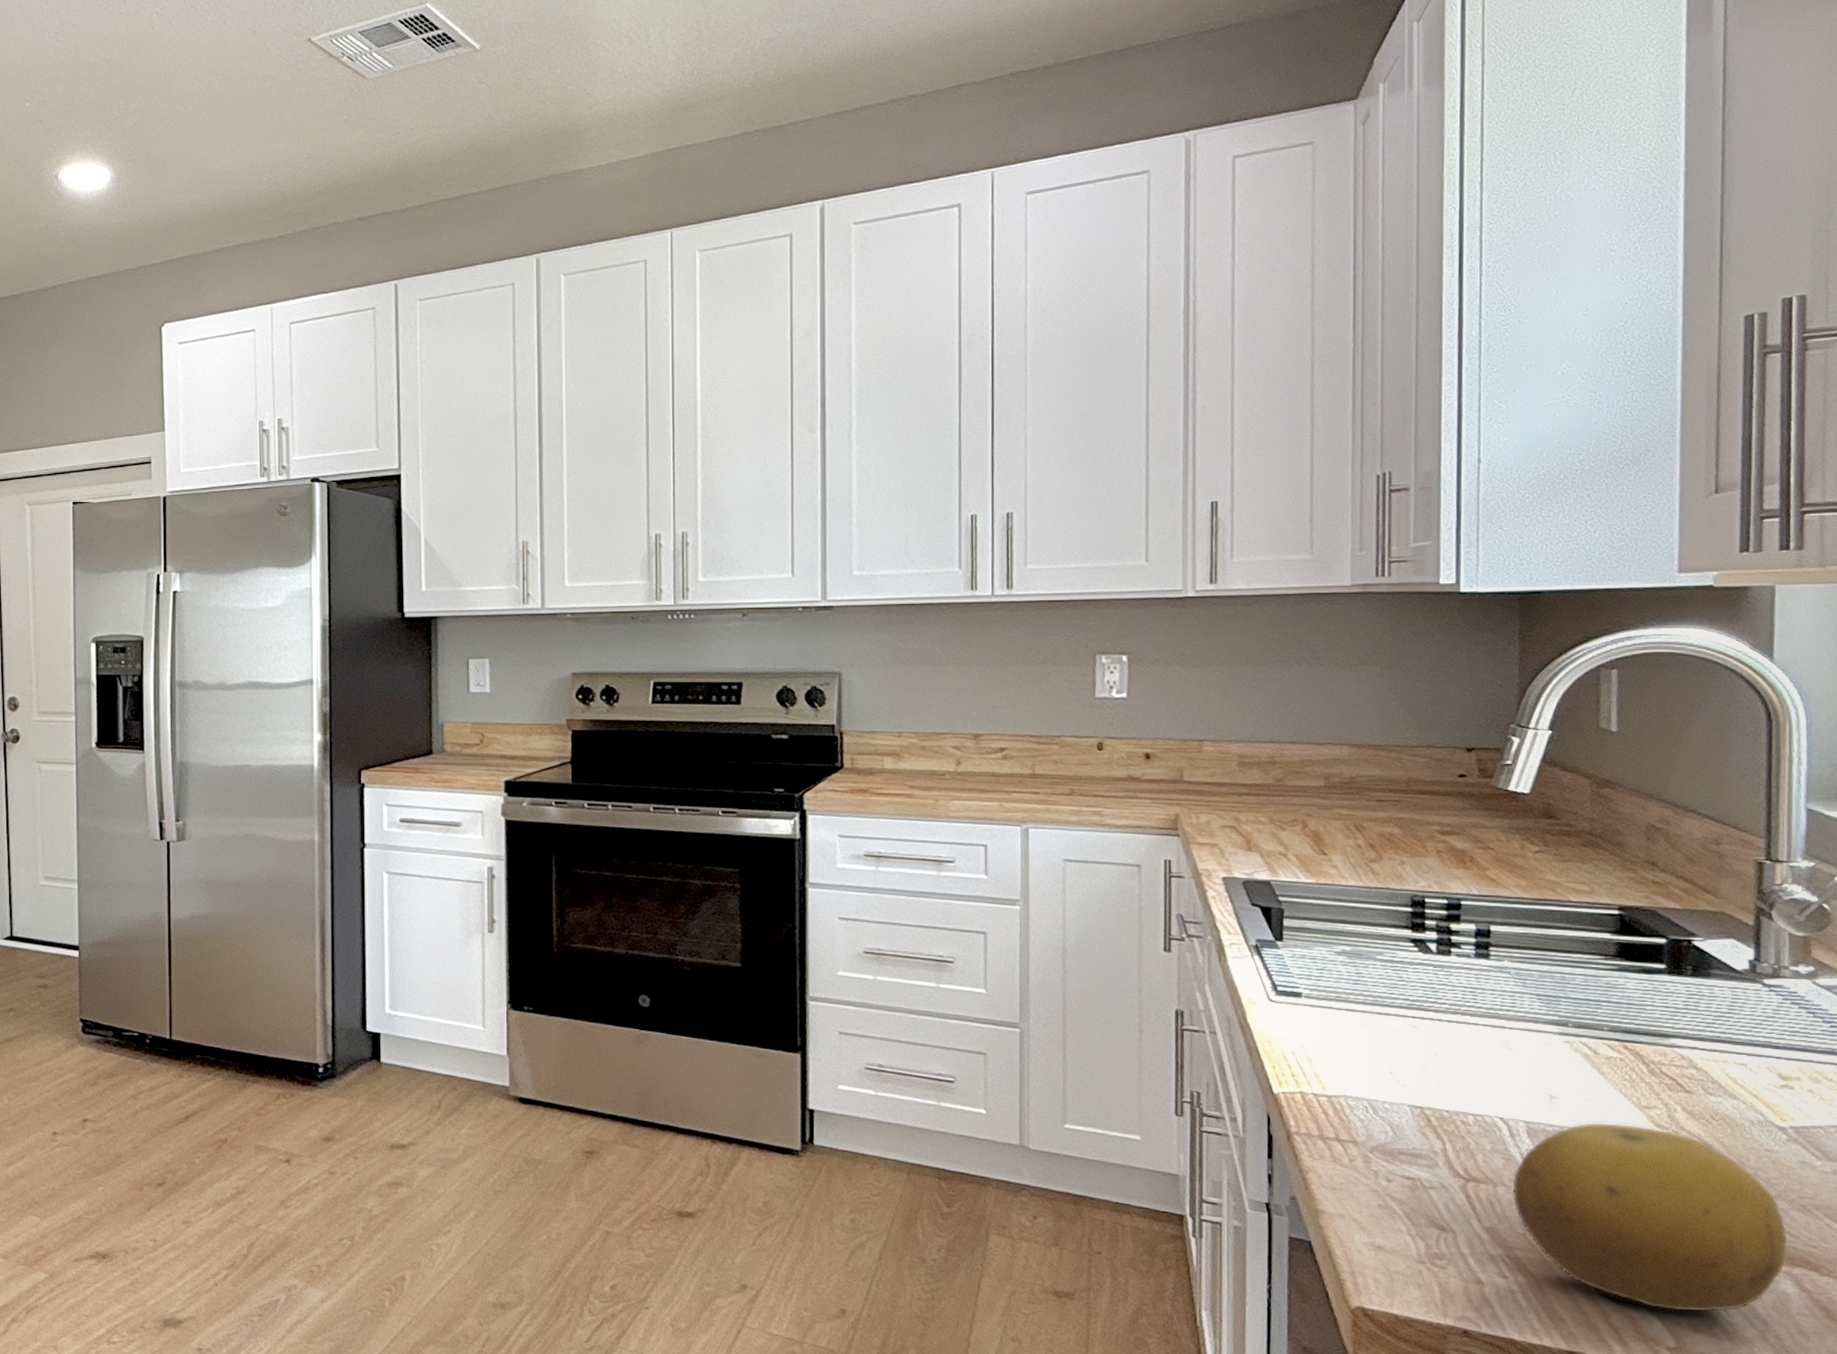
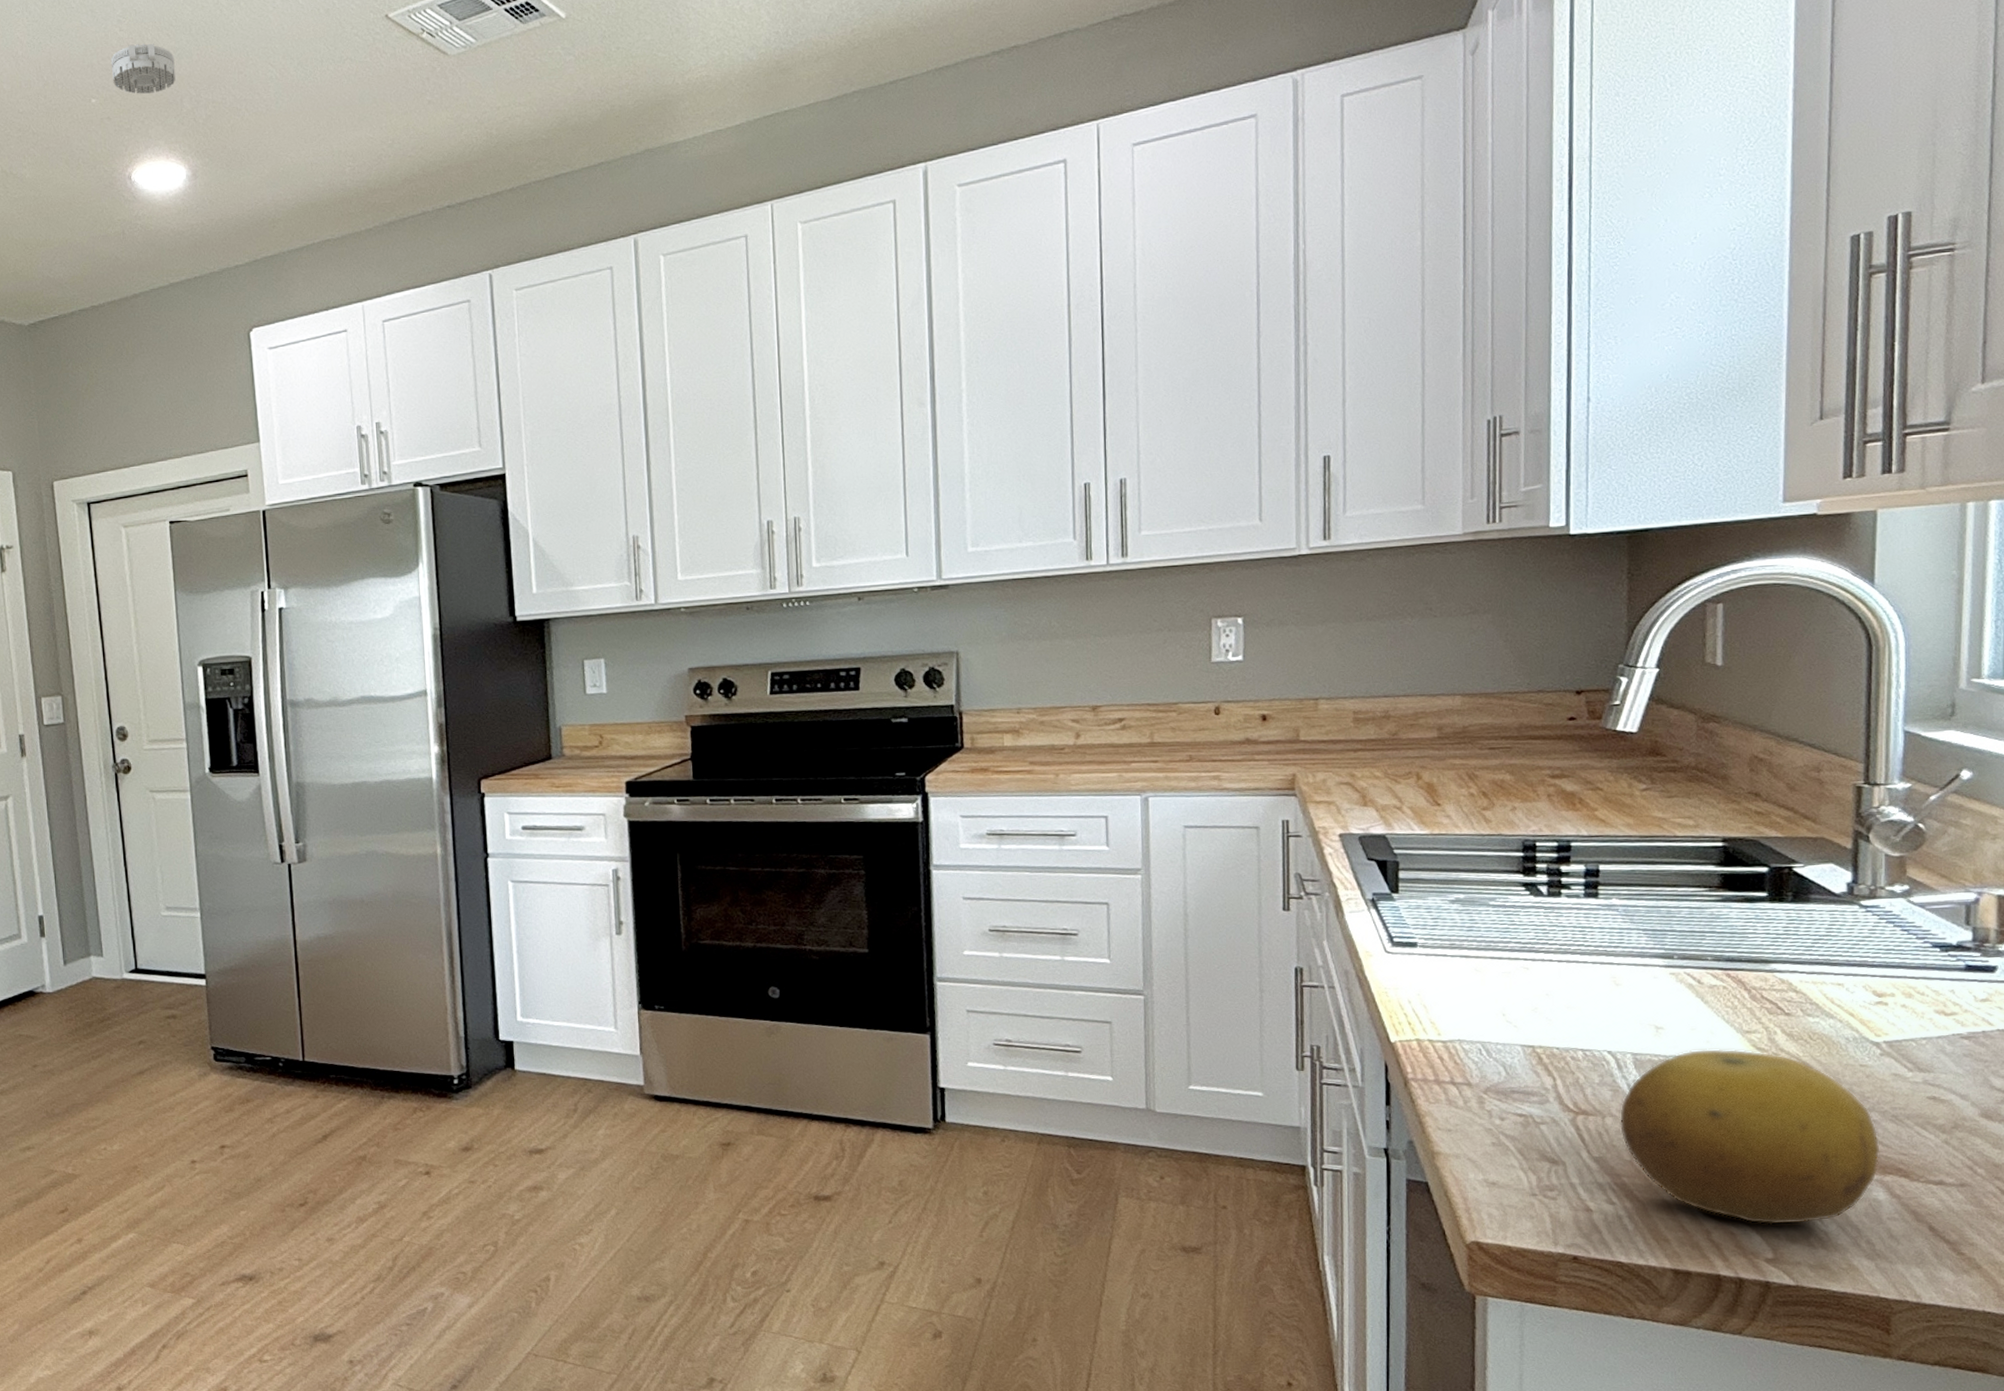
smoke detector: none [46,54,106,100] -> present [110,43,176,94]

